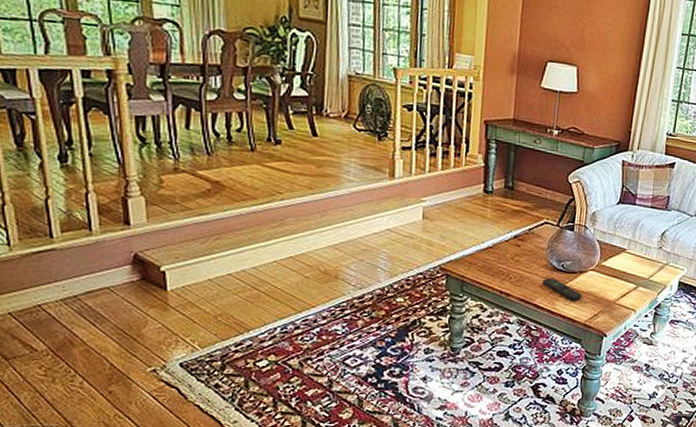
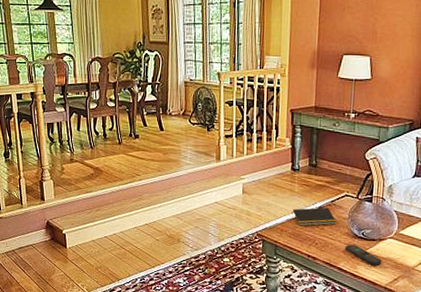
notepad: none [482,236,535,258] -> present [292,207,337,226]

